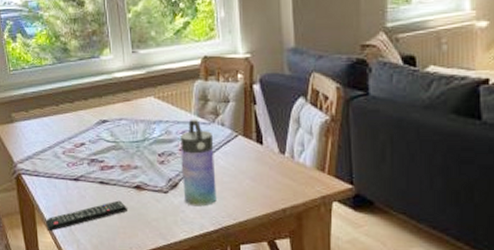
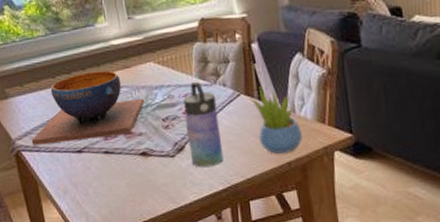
decorative bowl: none [33,102,143,170] -> present [32,70,145,145]
remote control: present [46,200,127,232] -> none [51,169,135,207]
succulent plant: none [248,128,299,200] -> present [250,86,302,155]

